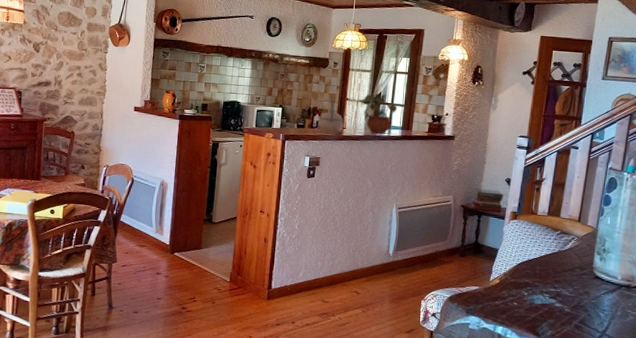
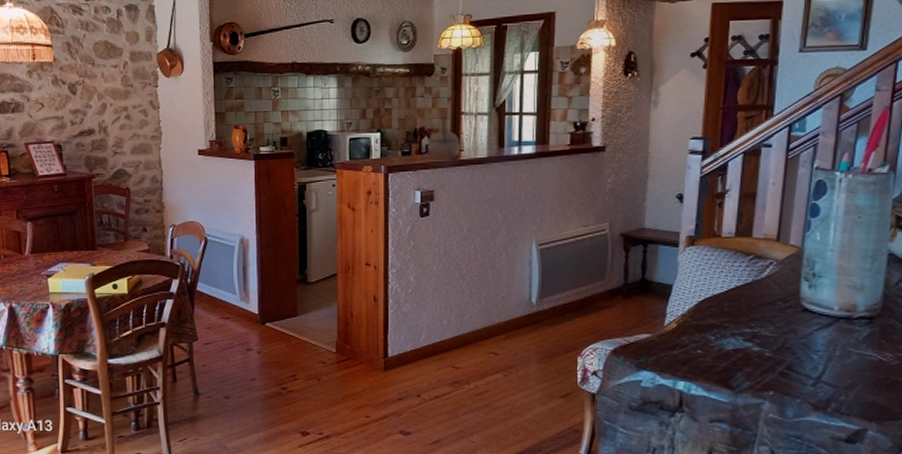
potted plant: present [360,90,398,135] -> none [479,98,528,154]
books: present [471,188,504,213] -> none [633,210,675,239]

